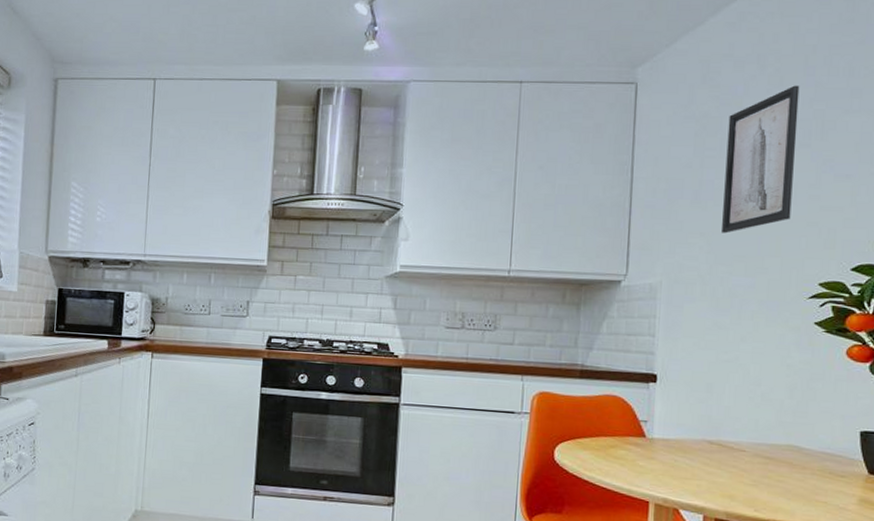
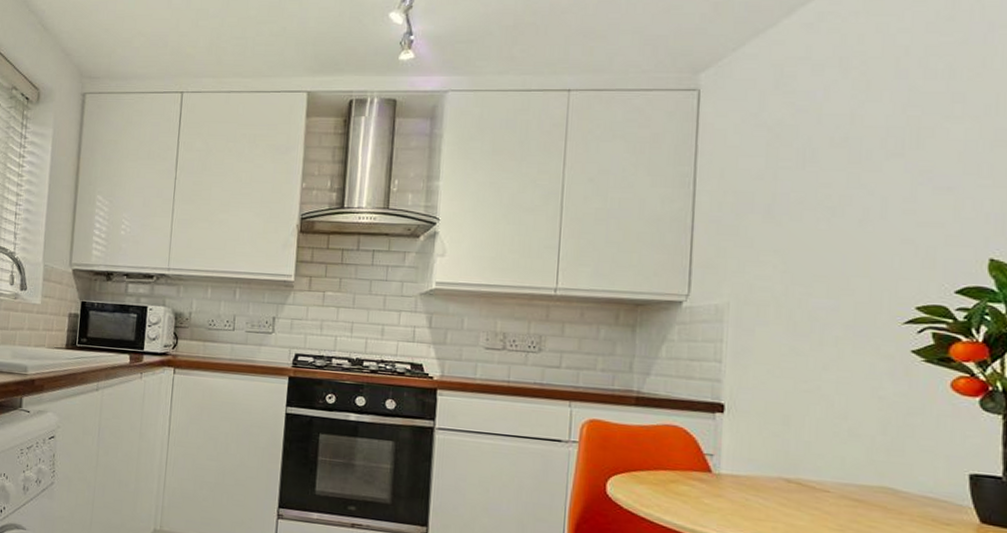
wall art: present [722,85,800,234] -> none [799,90,890,251]

